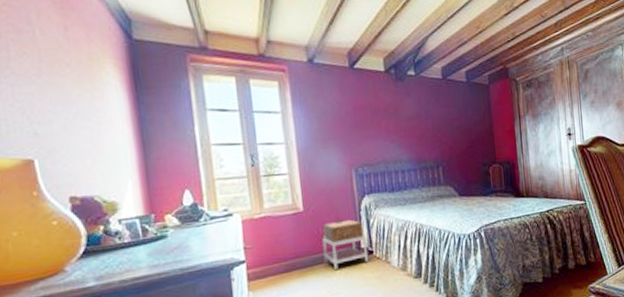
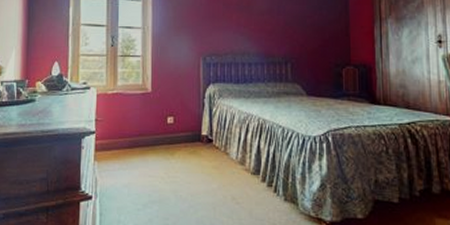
nightstand: present [322,219,369,270] -> none [165,105,208,153]

